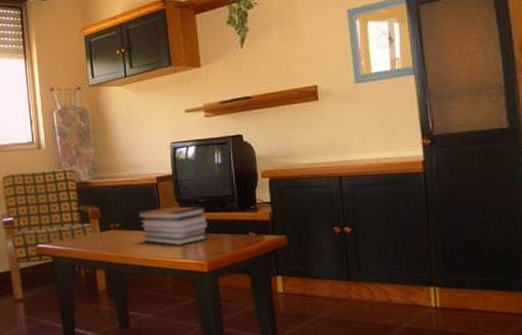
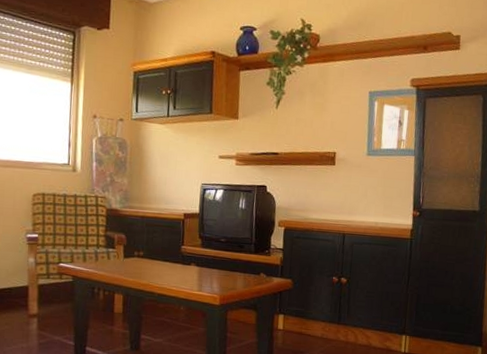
book stack: present [136,206,208,246] -> none [160,241,225,279]

